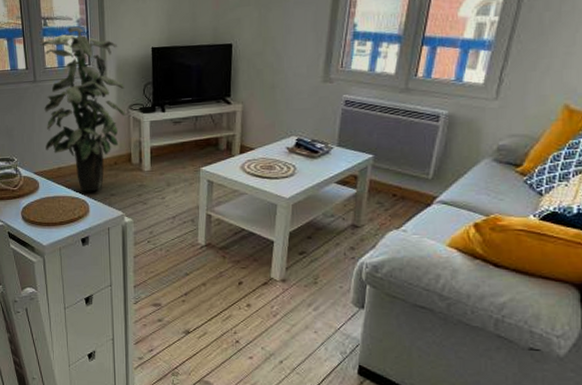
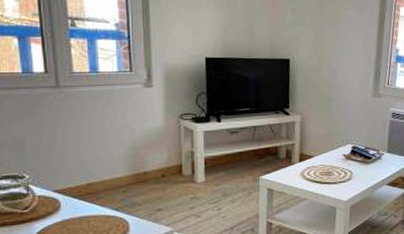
indoor plant: present [42,26,125,192] -> none [68,30,175,209]

